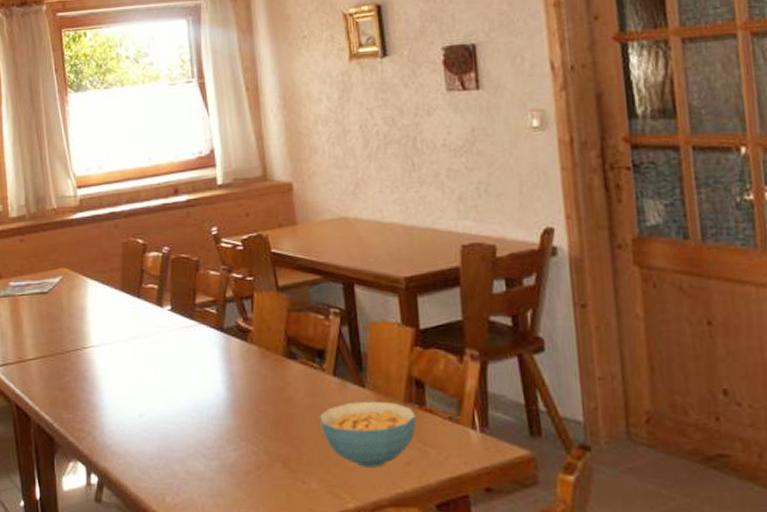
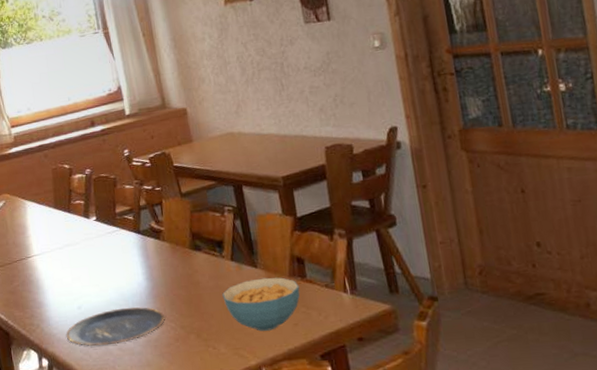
plate: none [122,421,245,466] -> present [66,307,165,346]

